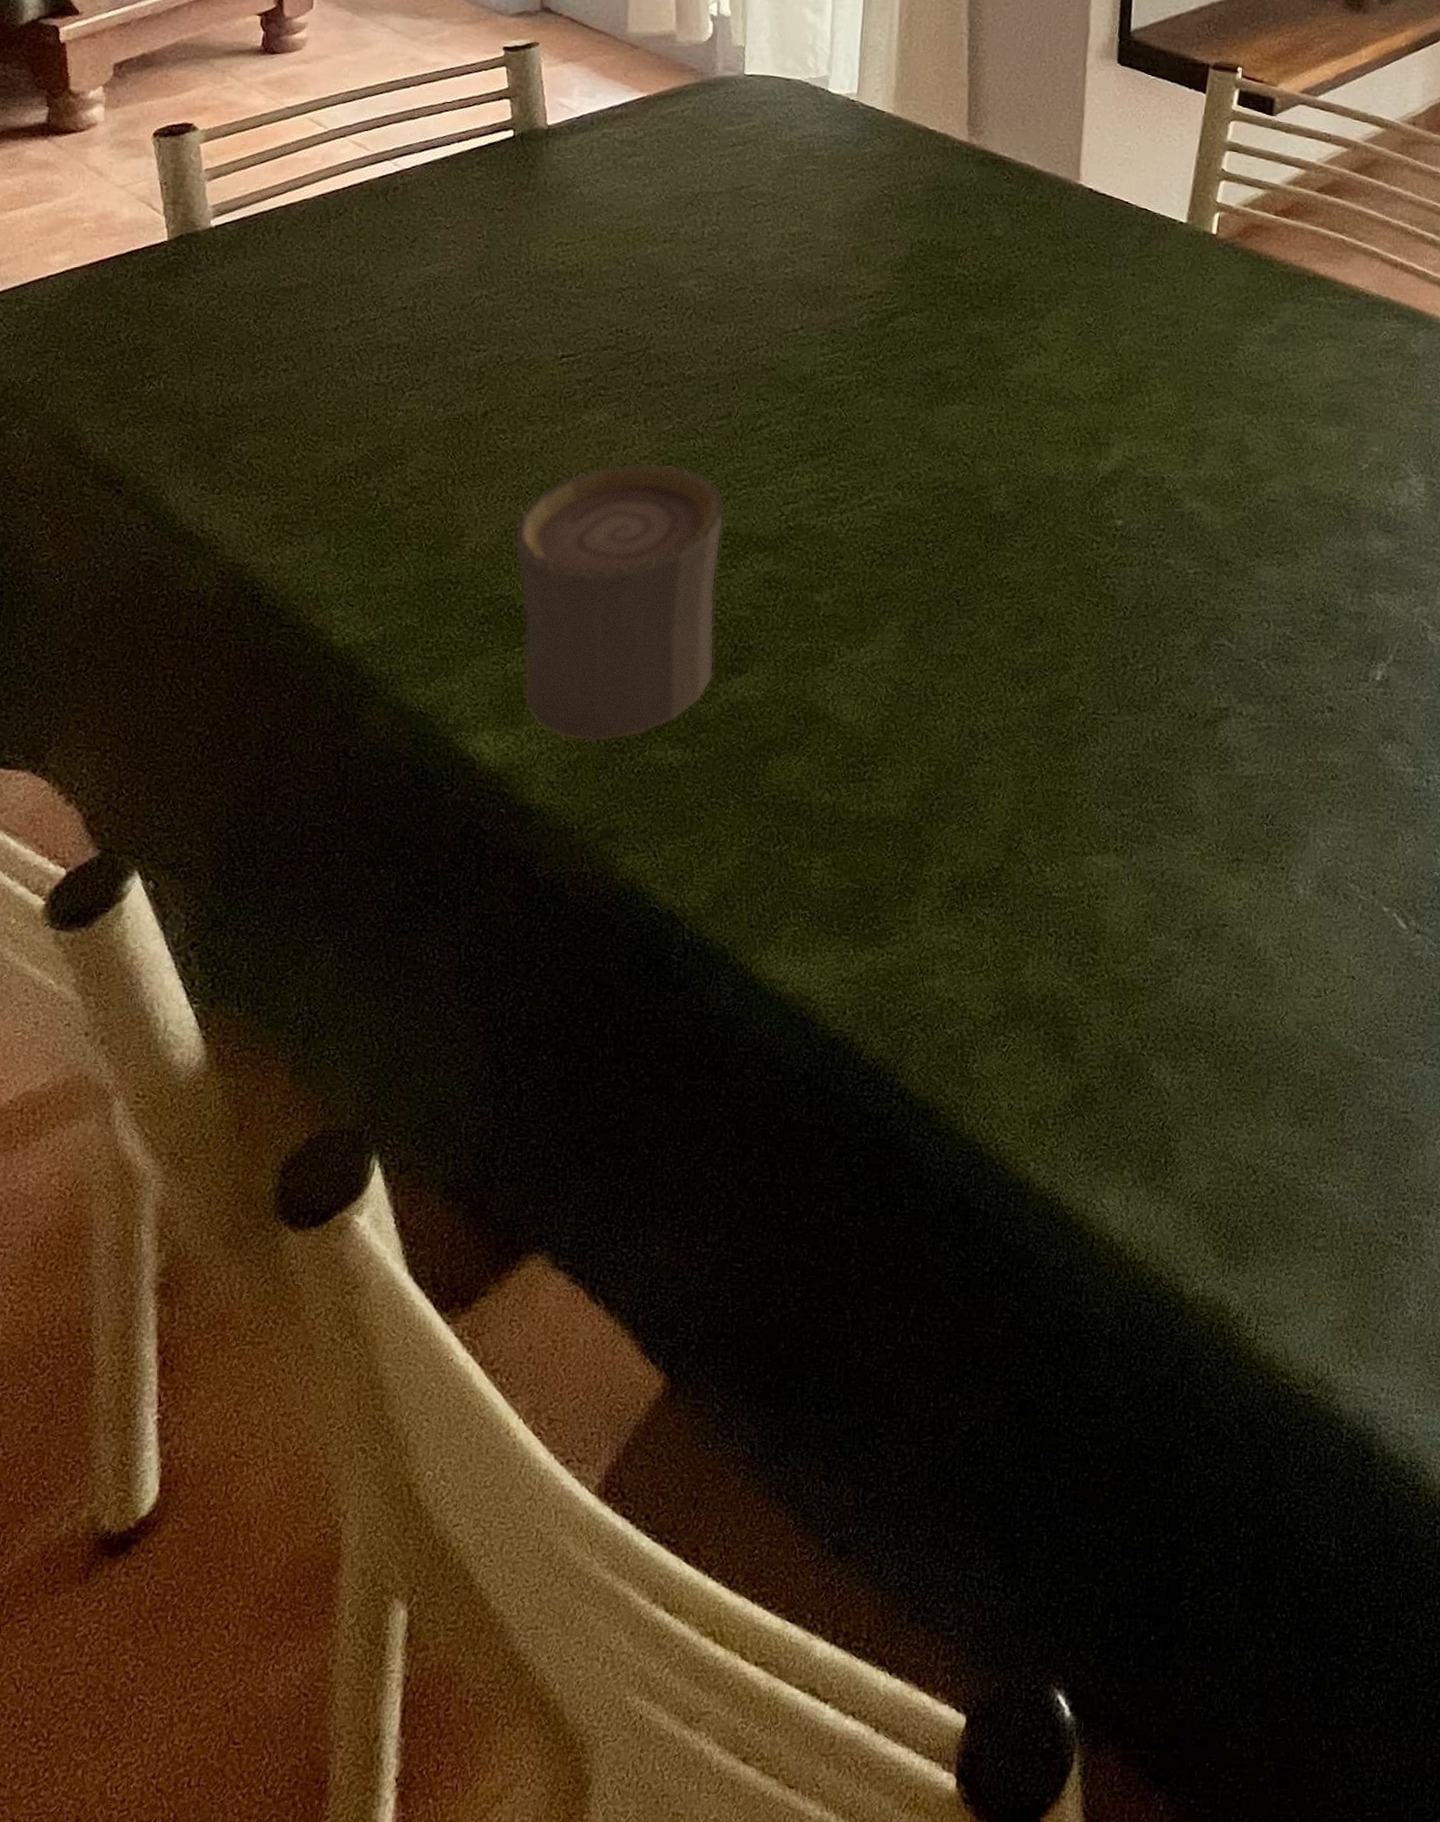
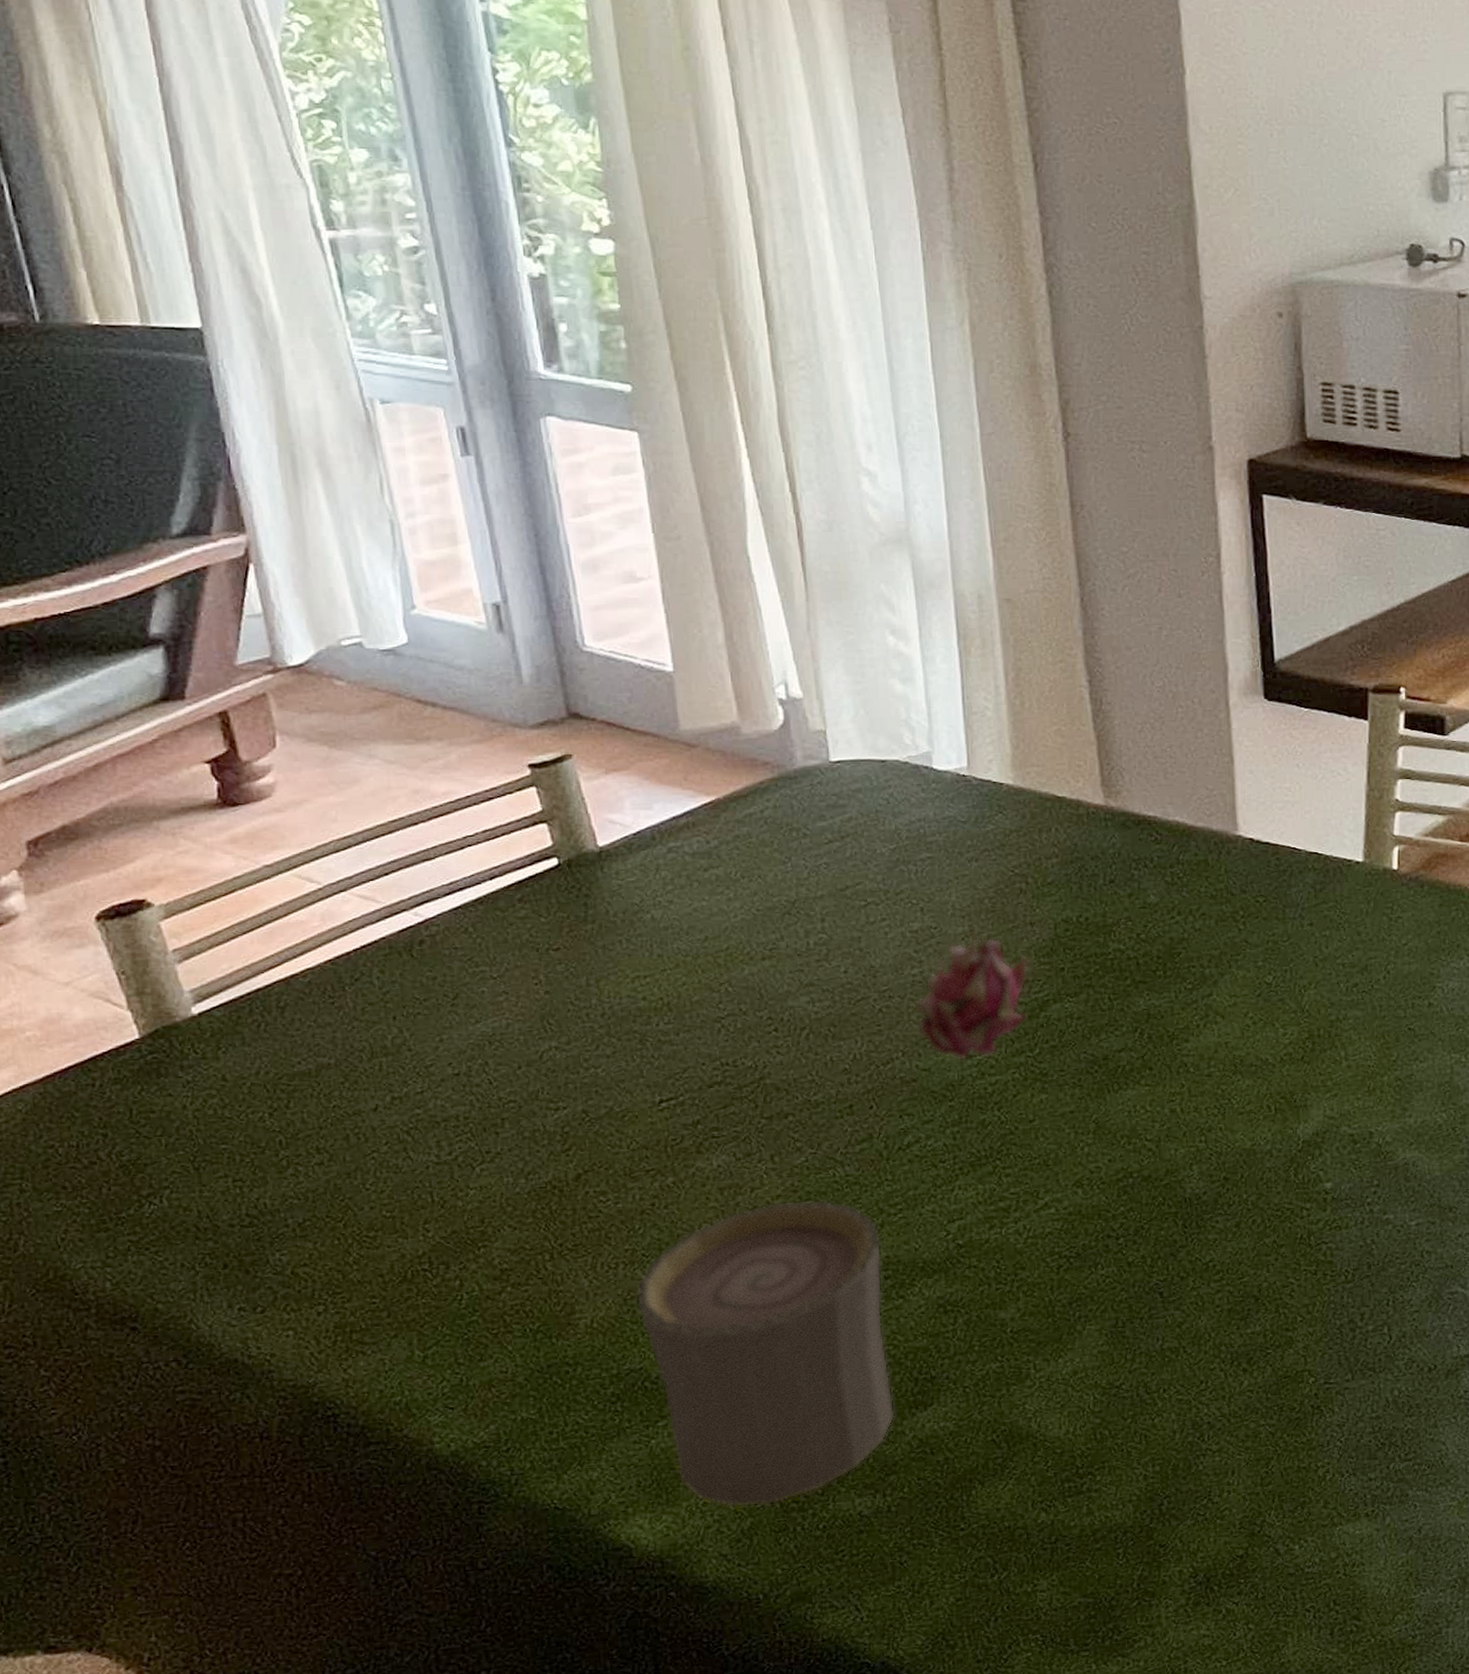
fruit: none [782,234,885,358] -> present [913,924,1030,1061]

